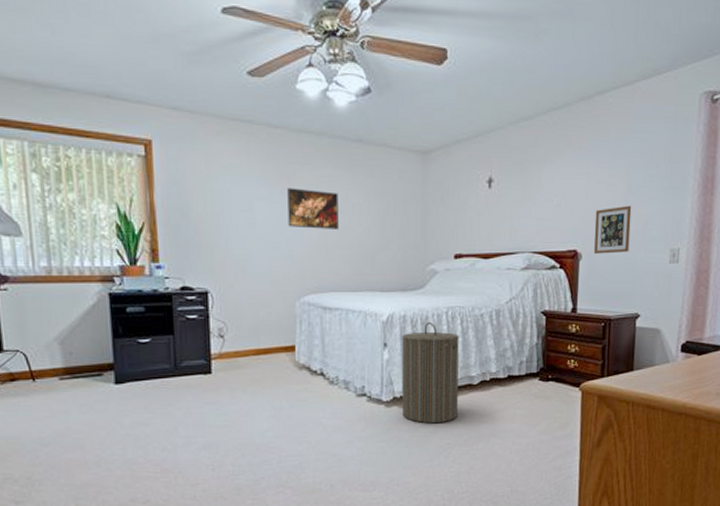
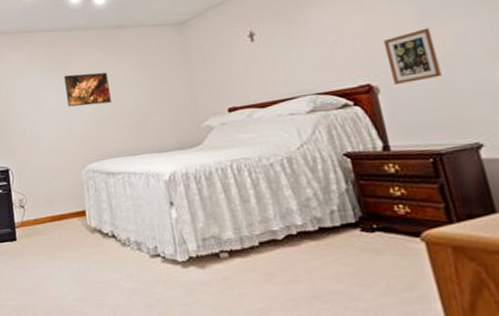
laundry hamper: present [401,321,459,424] -> none [187,176,267,285]

